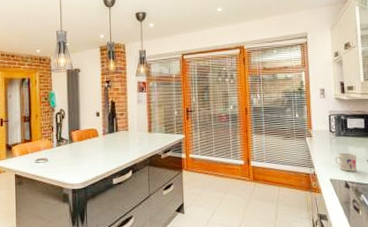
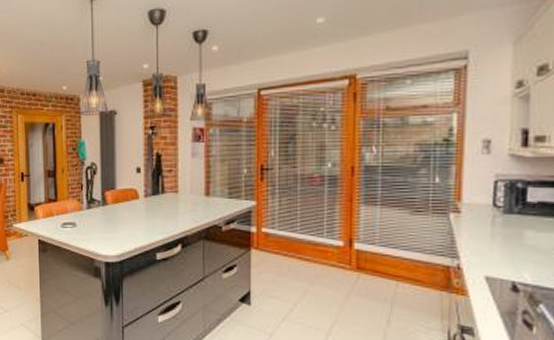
mug: present [335,152,357,172] -> none [497,238,539,269]

